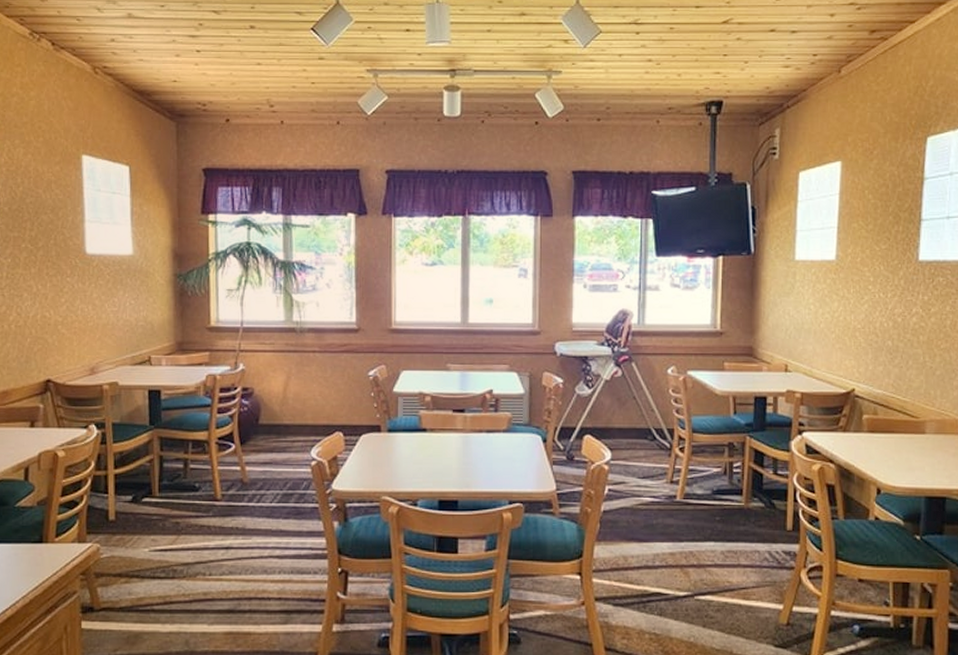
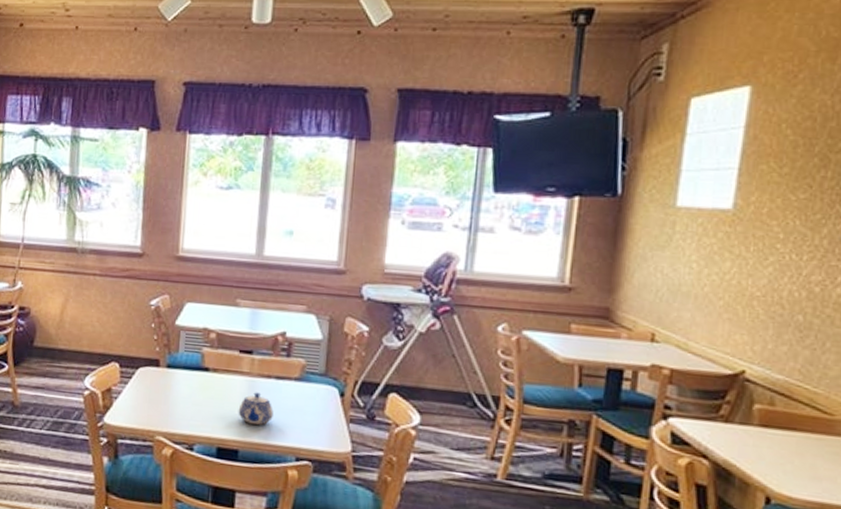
teapot: none [455,446,486,475] -> present [238,392,273,425]

